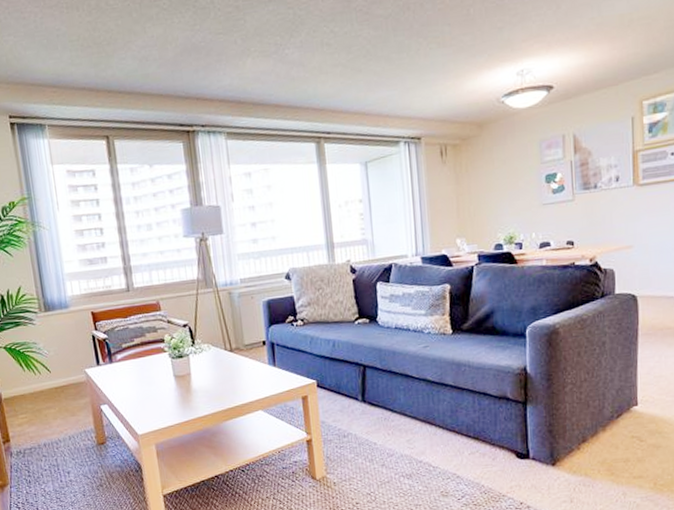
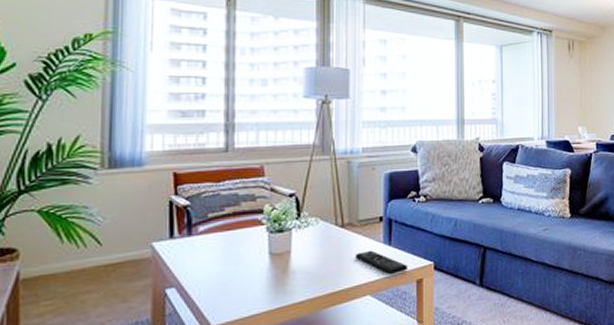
remote control: none [245,371,293,393] -> present [355,250,408,275]

